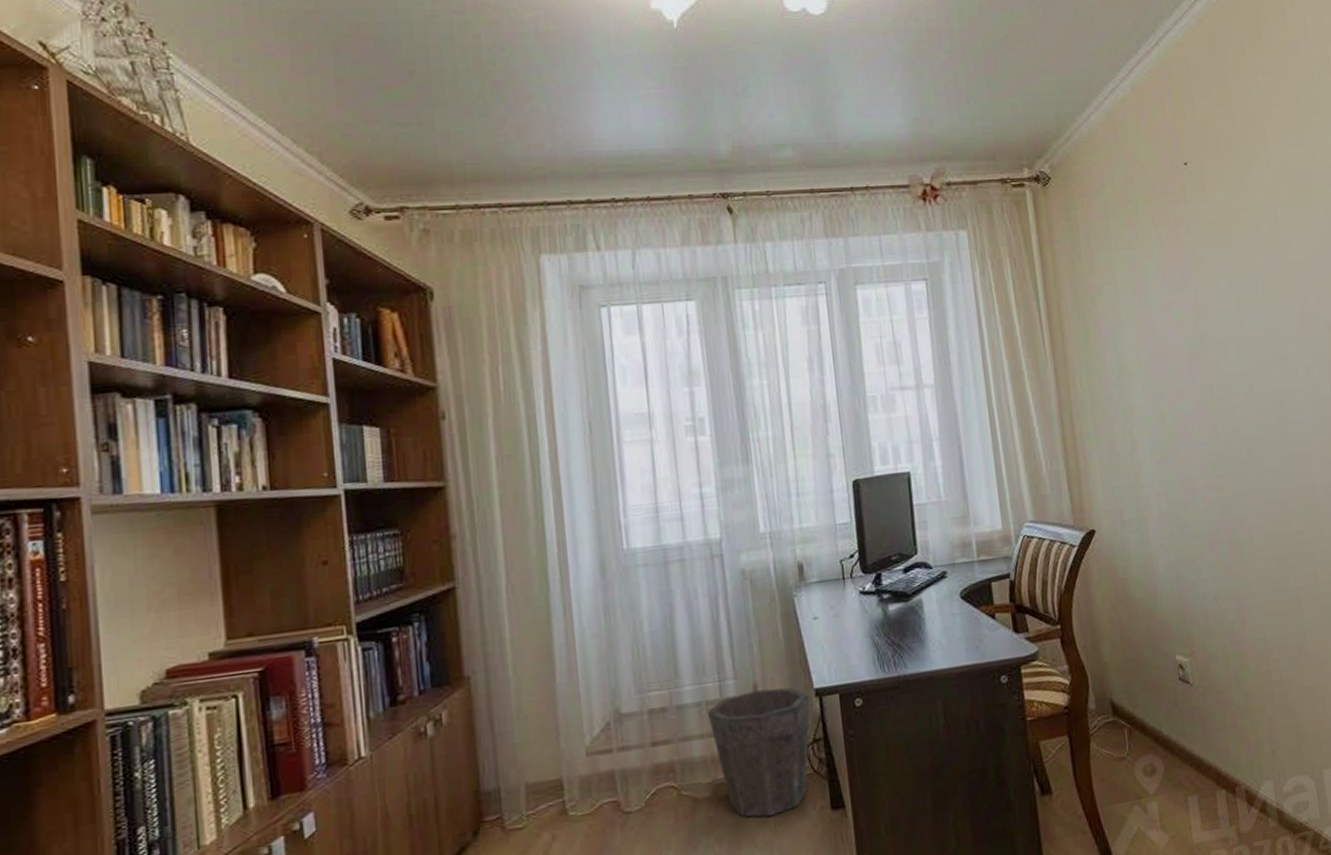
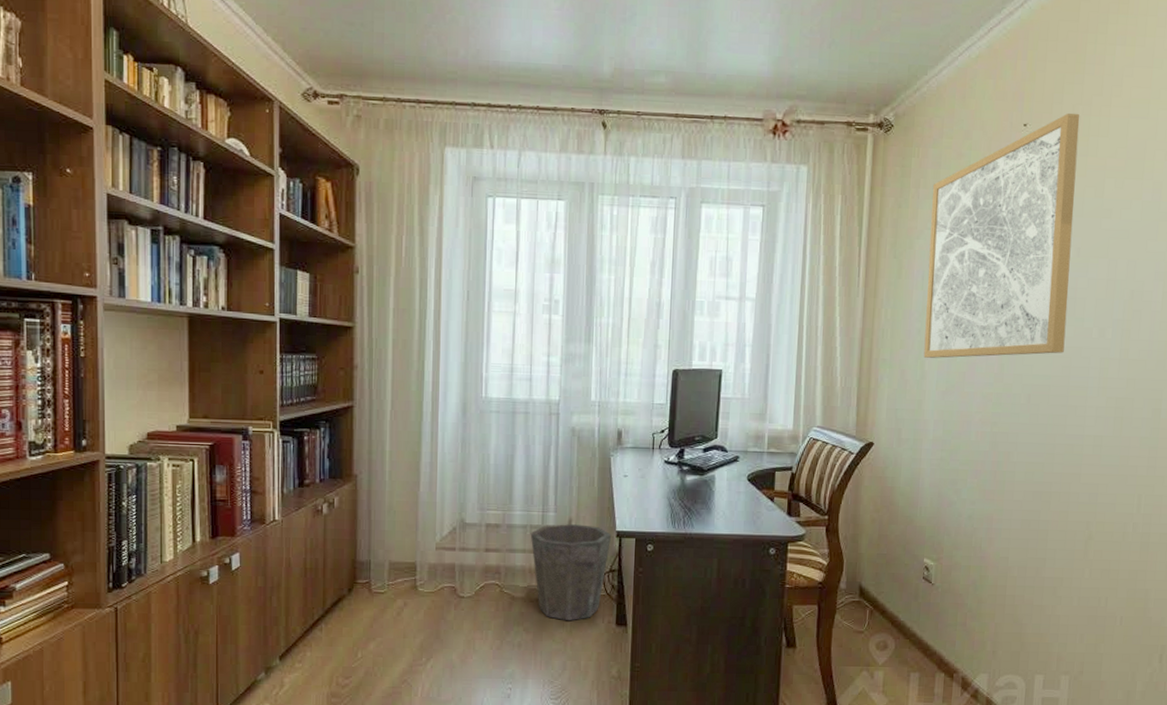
wall art: none [1104,146,1275,425] -> present [923,112,1080,358]

